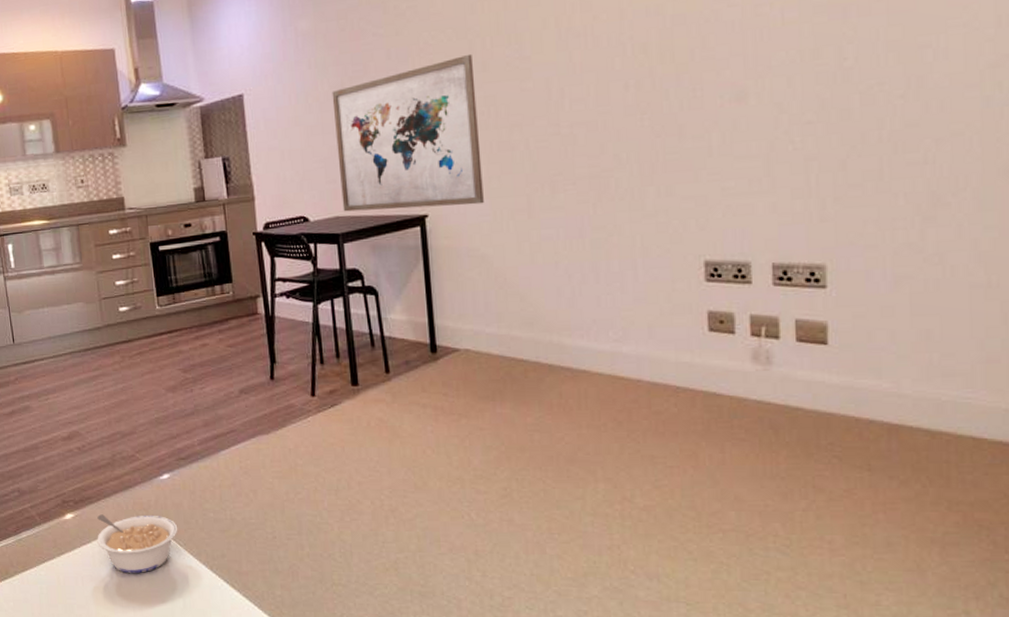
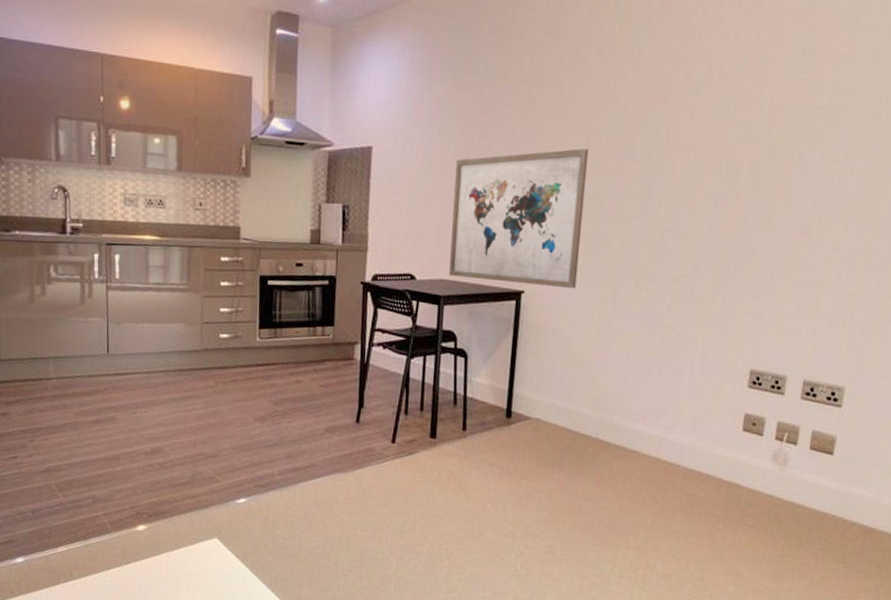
legume: present [97,514,178,574] -> none [166,529,247,589]

